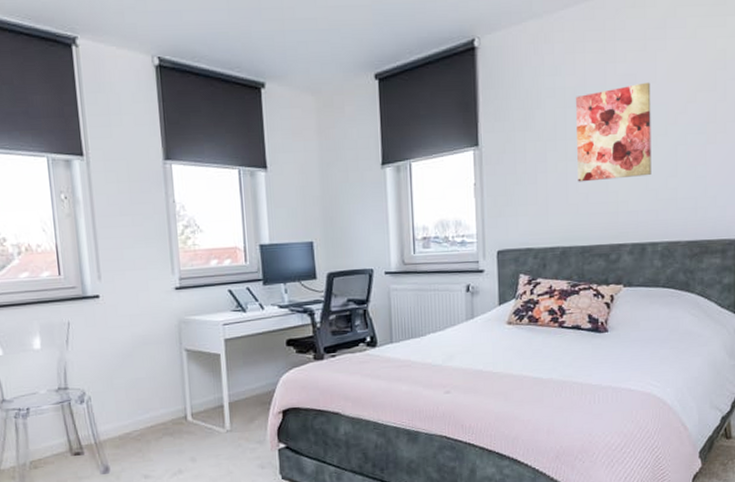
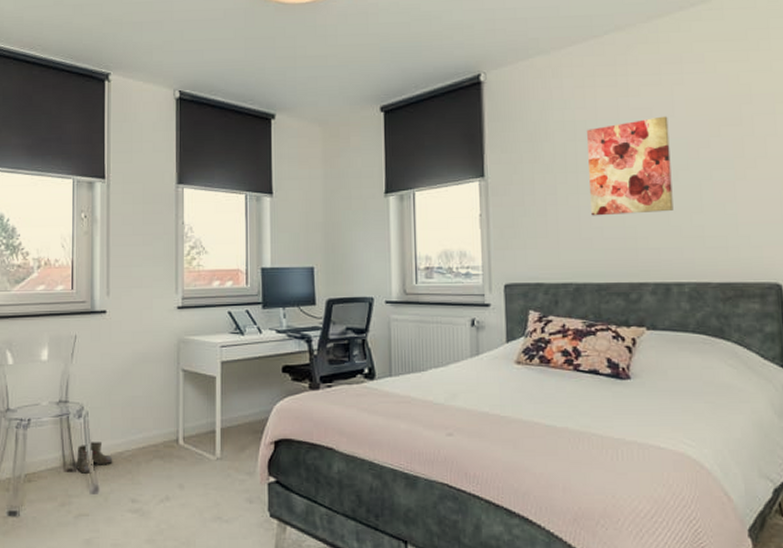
boots: none [83,425,122,456] -> present [76,442,113,474]

